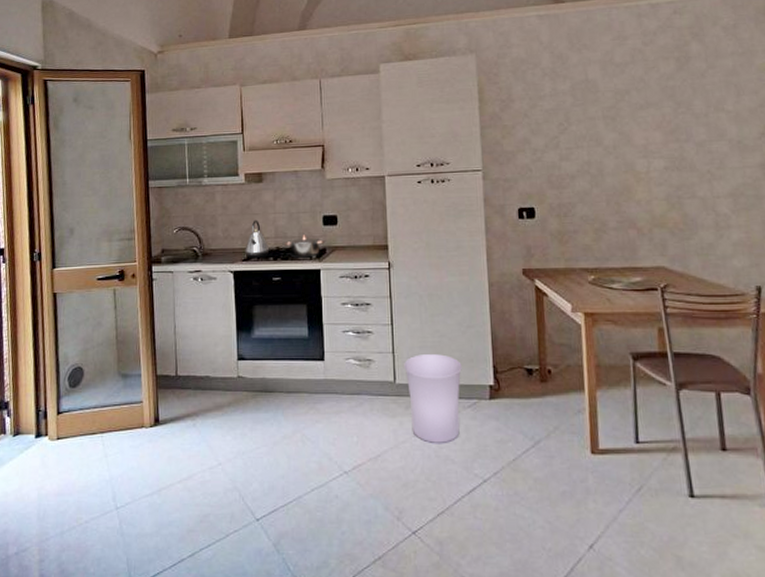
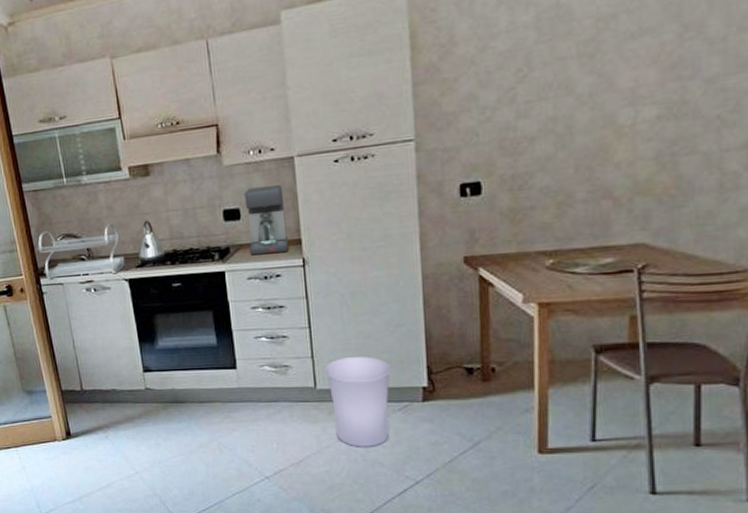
dish rack: none [153,220,233,269] -> present [37,223,125,281]
cooking pot: present [284,235,325,258] -> none [181,233,228,261]
coffee maker: none [342,198,377,257] -> present [244,185,288,256]

